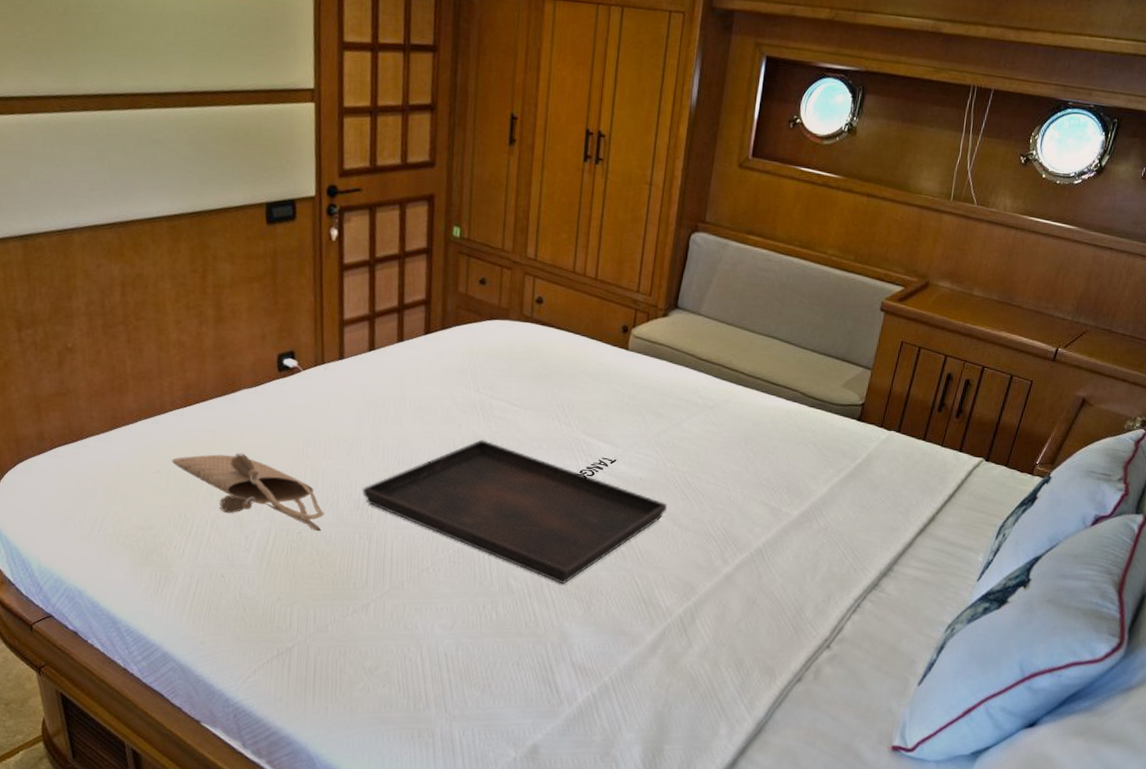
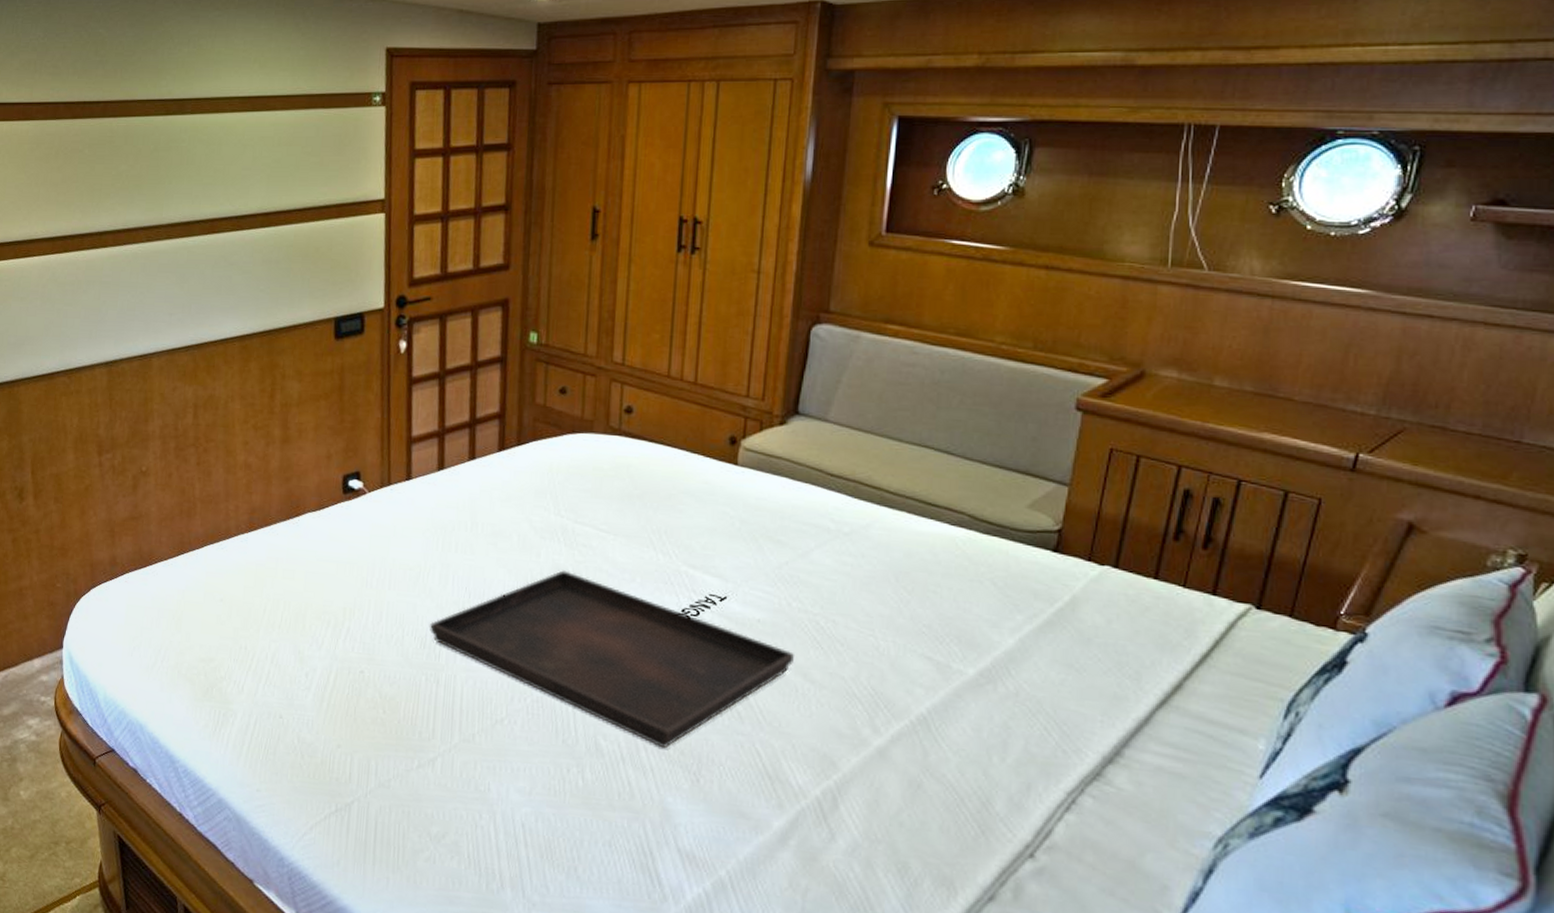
tote bag: present [172,452,324,532] -> none [235,581,388,672]

